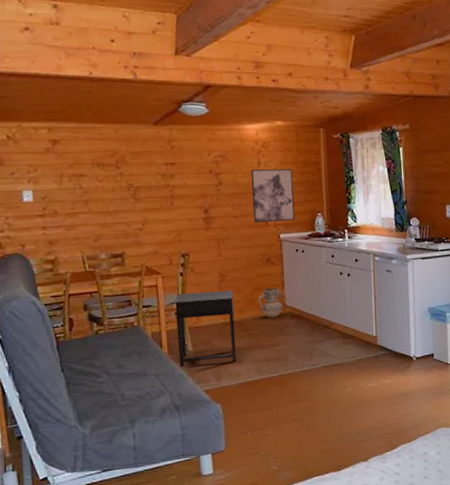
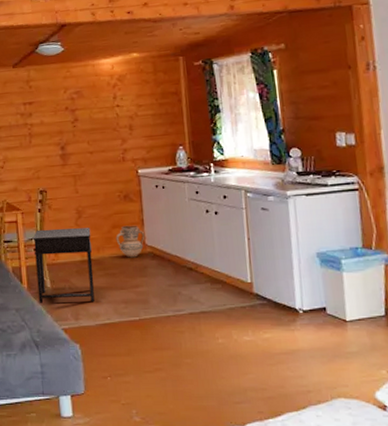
wall art: present [250,168,295,222] -> none [106,101,154,158]

